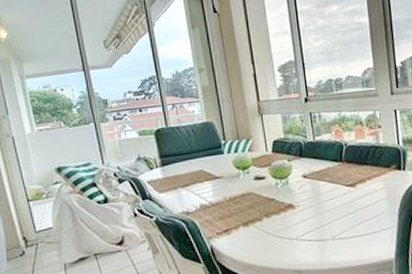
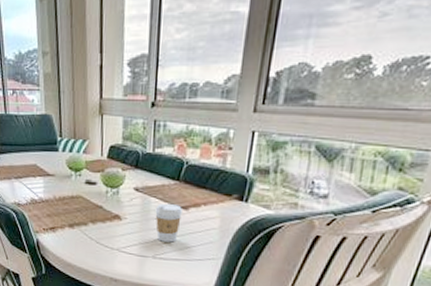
coffee cup: none [325,183,351,222] -> present [155,203,182,243]

